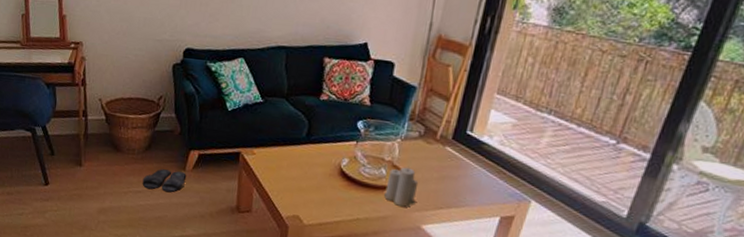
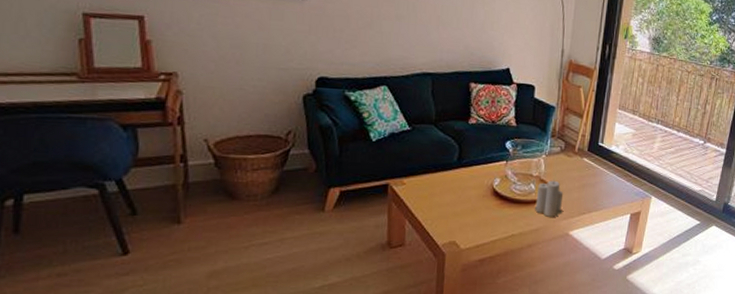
slippers: present [142,169,186,193] -> none [269,213,326,239]

